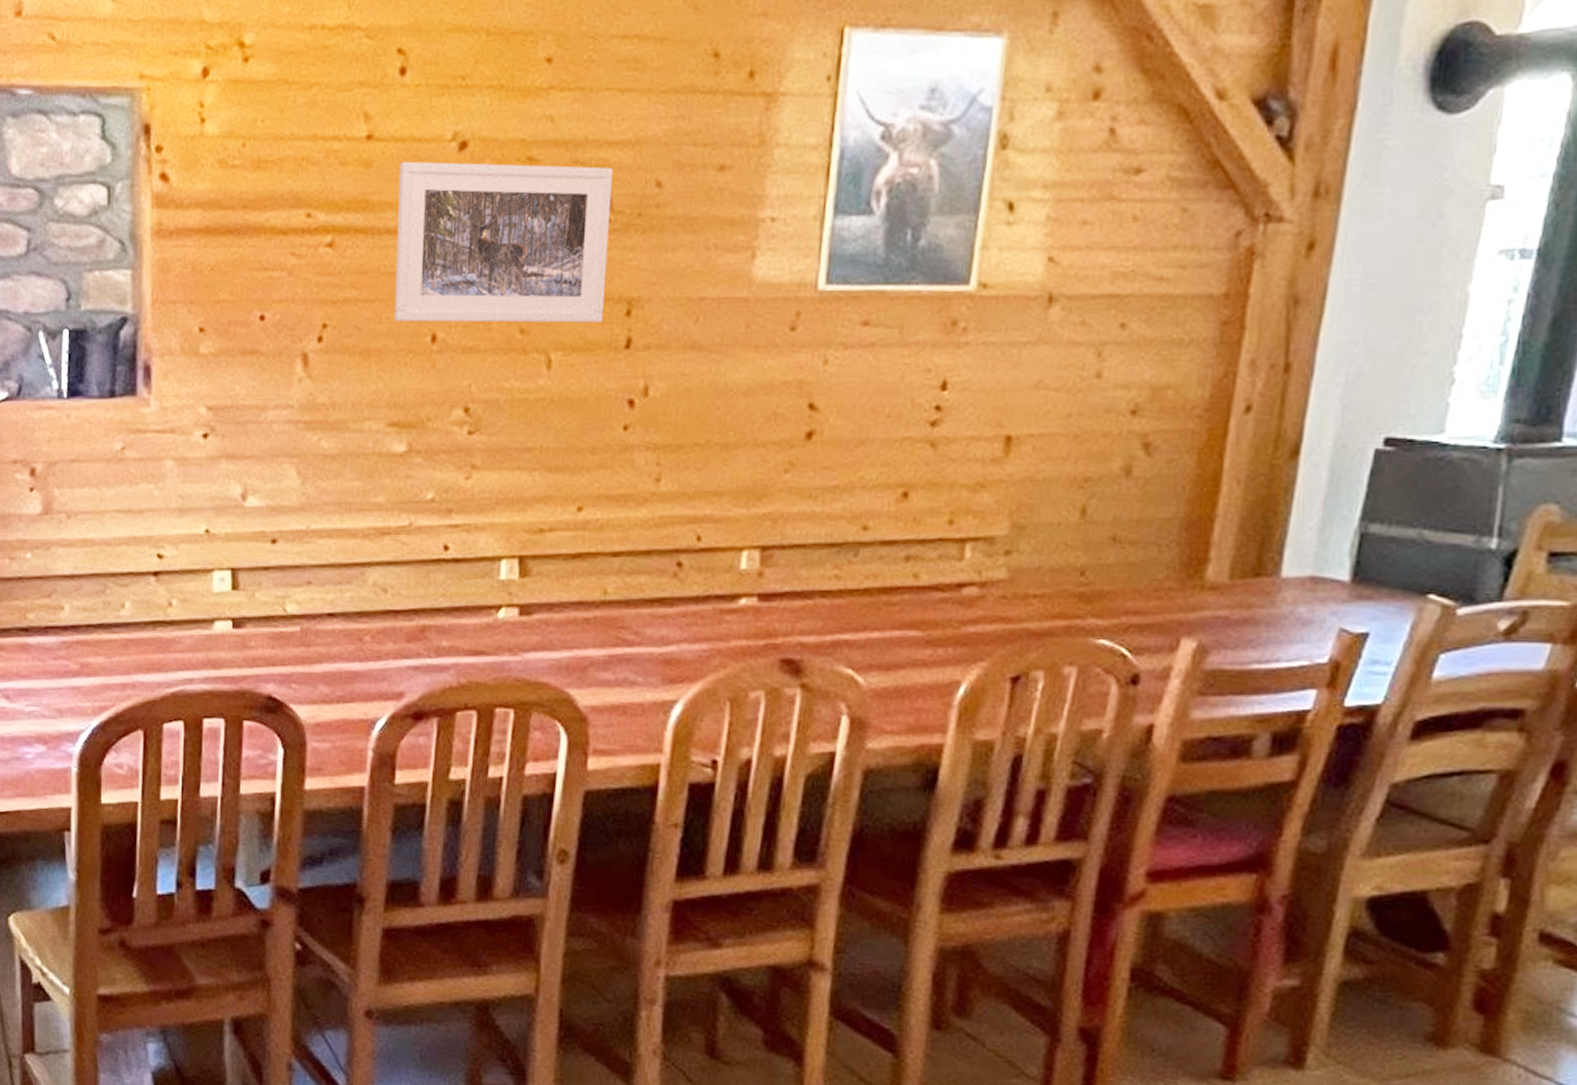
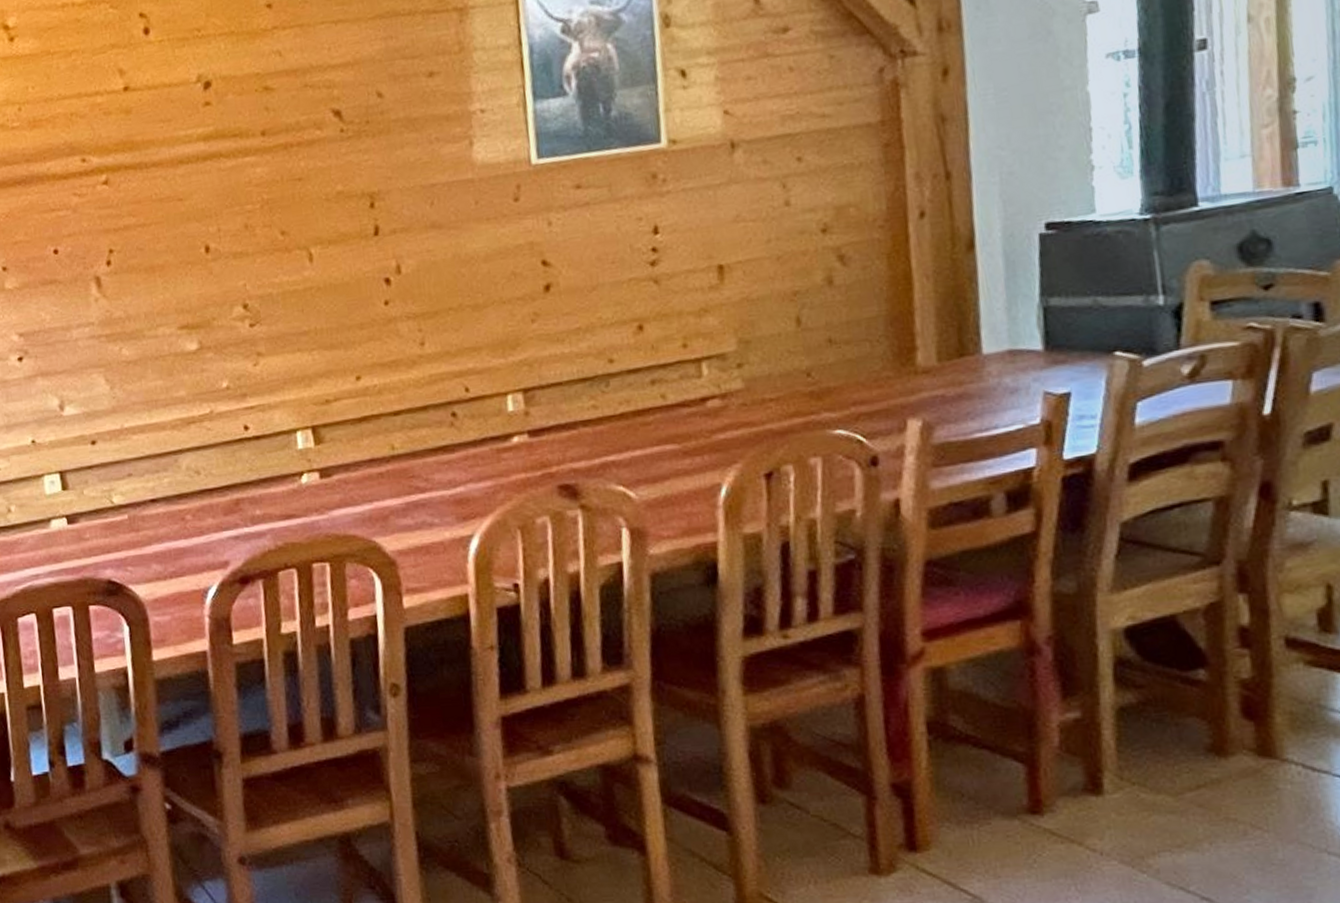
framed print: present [394,161,613,323] -> none [156,86,351,239]

